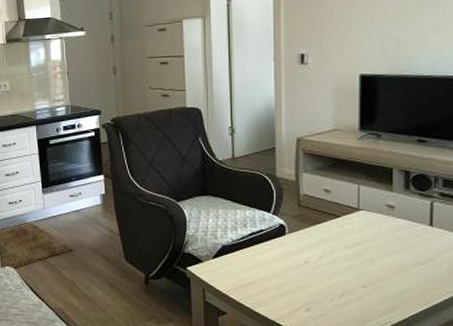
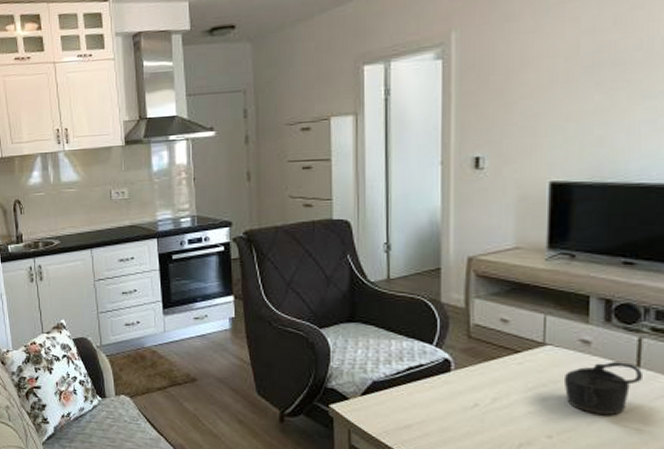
teapot: none [374,222,434,266] -> present [563,362,642,415]

